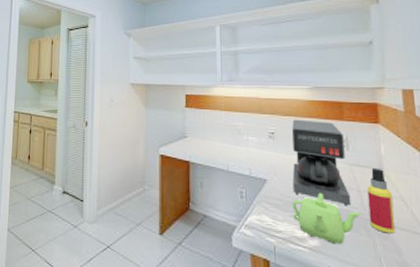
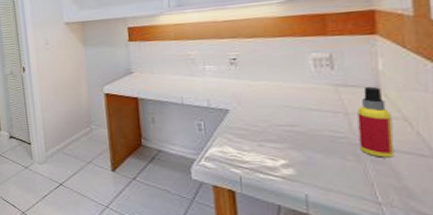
coffee maker: present [292,119,351,206] -> none [258,39,336,131]
teapot: present [292,192,362,244] -> none [261,119,350,171]

